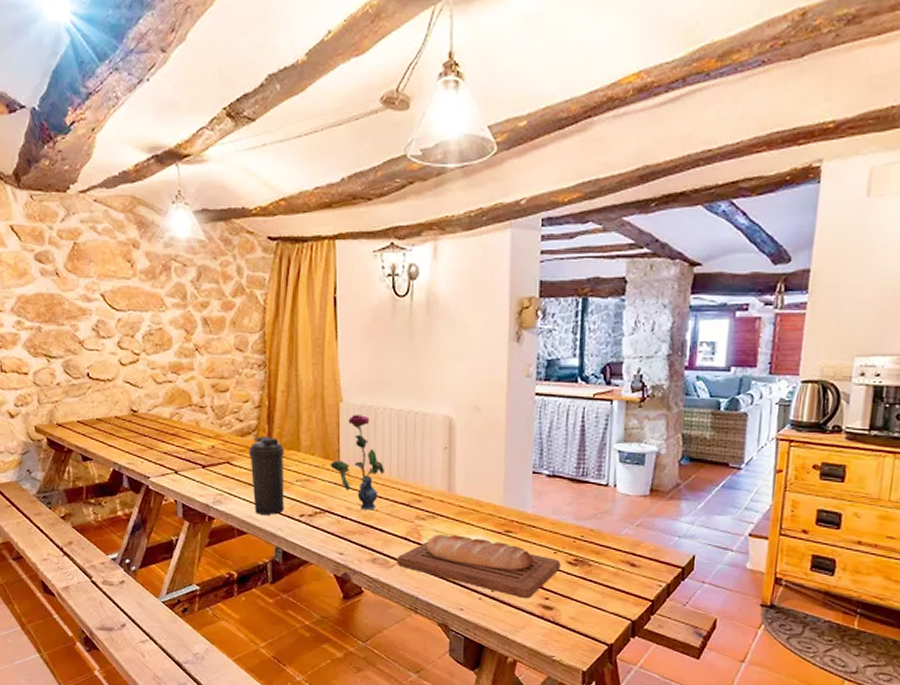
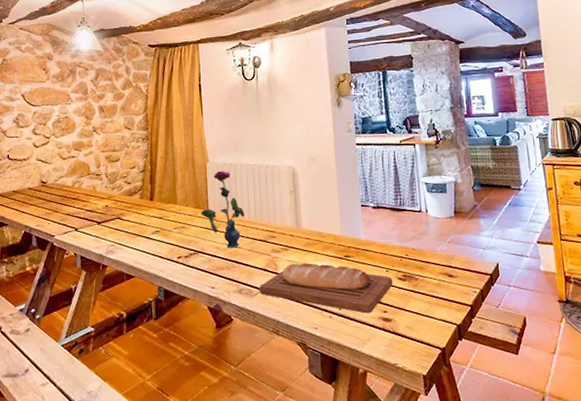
water bottle: present [249,436,284,515] -> none [136,194,165,260]

